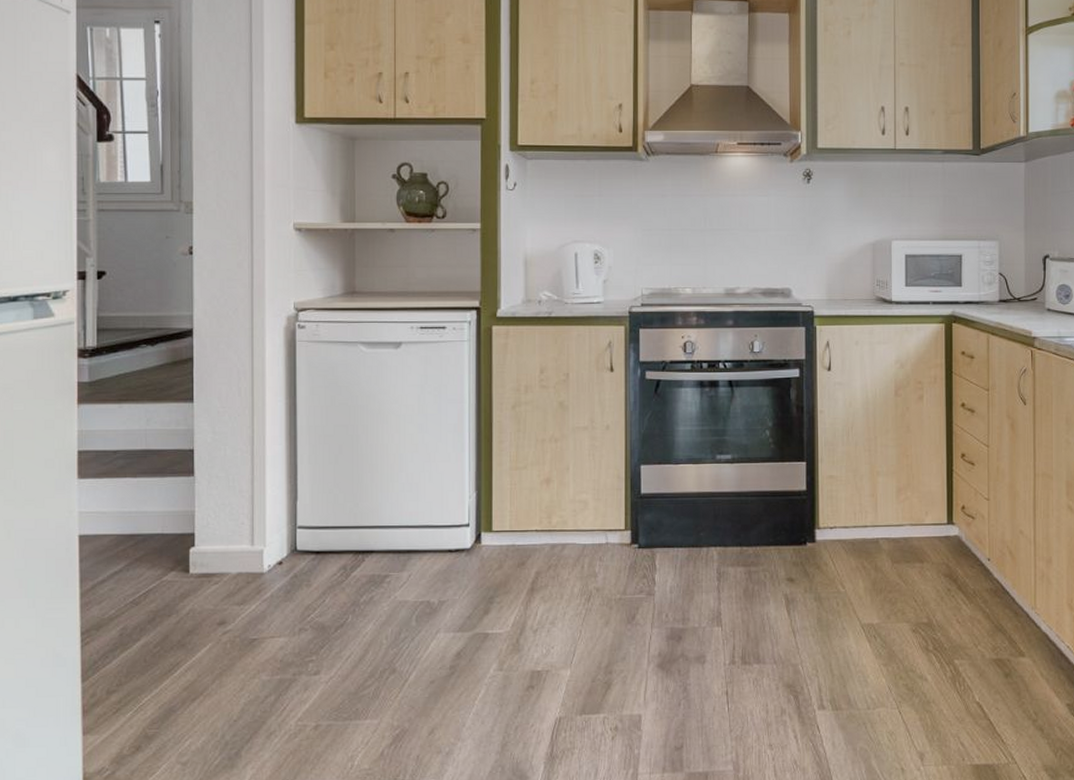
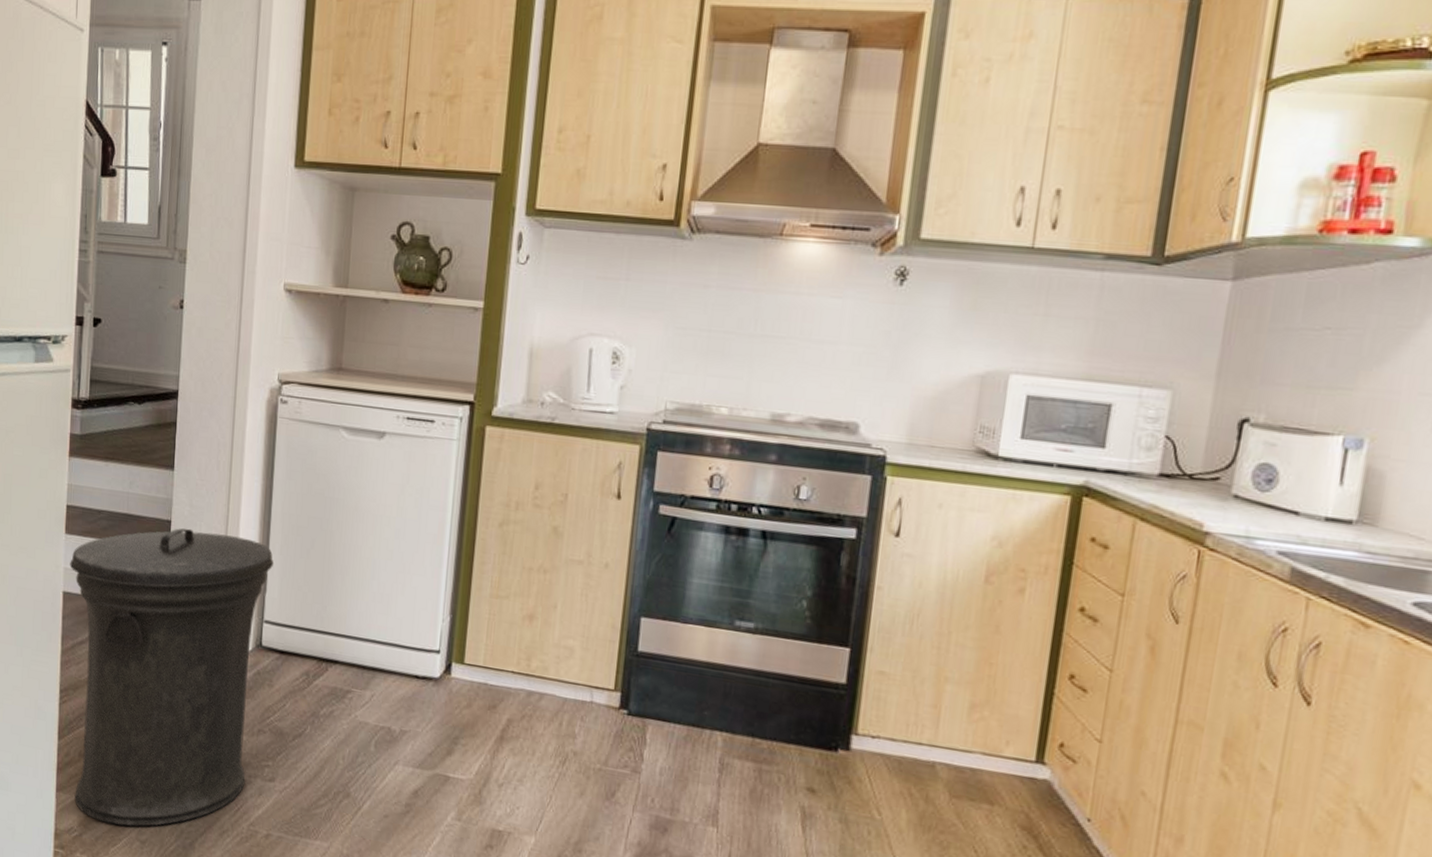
trash can: none [85,454,304,754] -> present [70,528,274,827]

